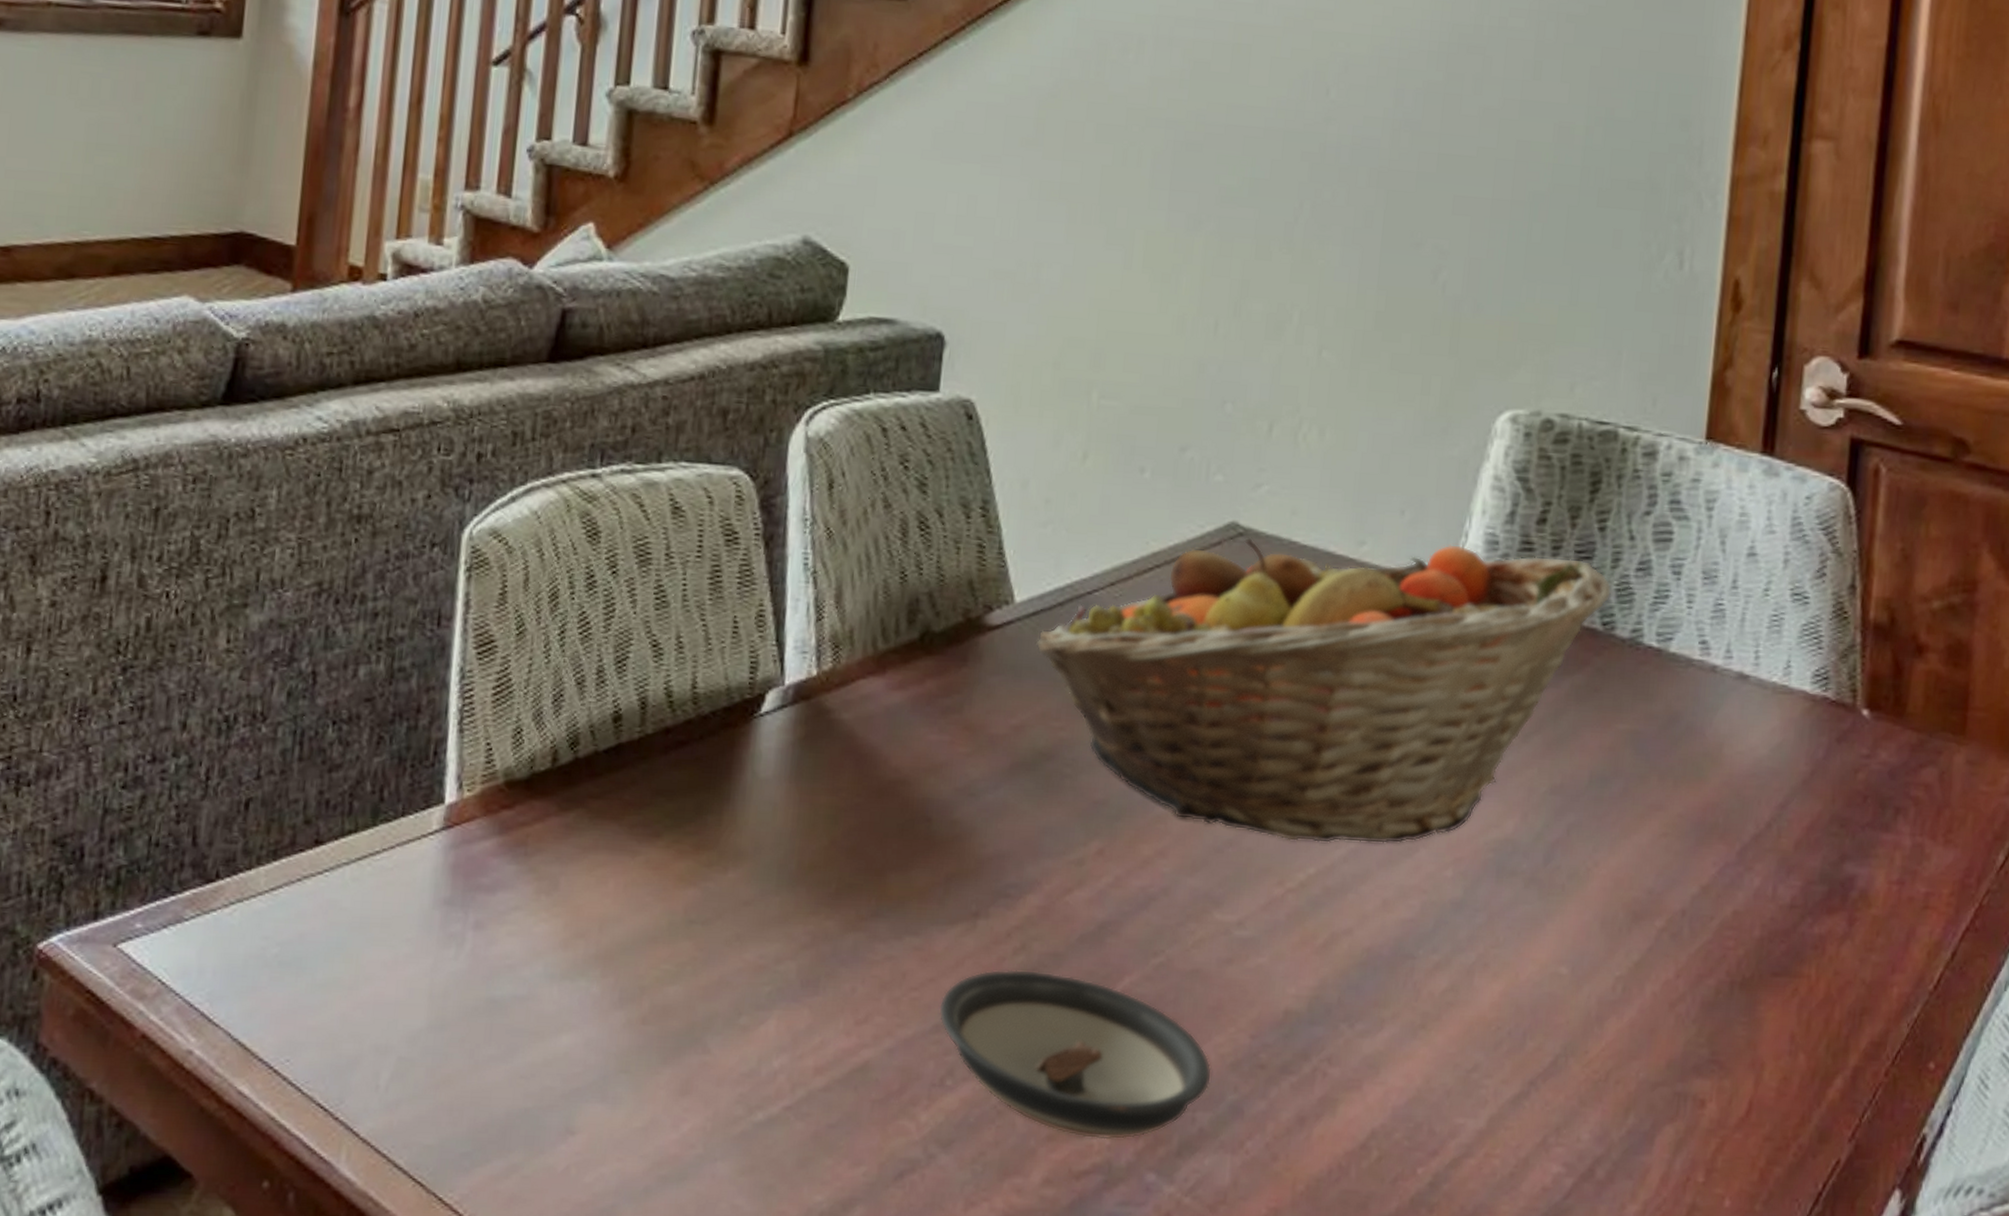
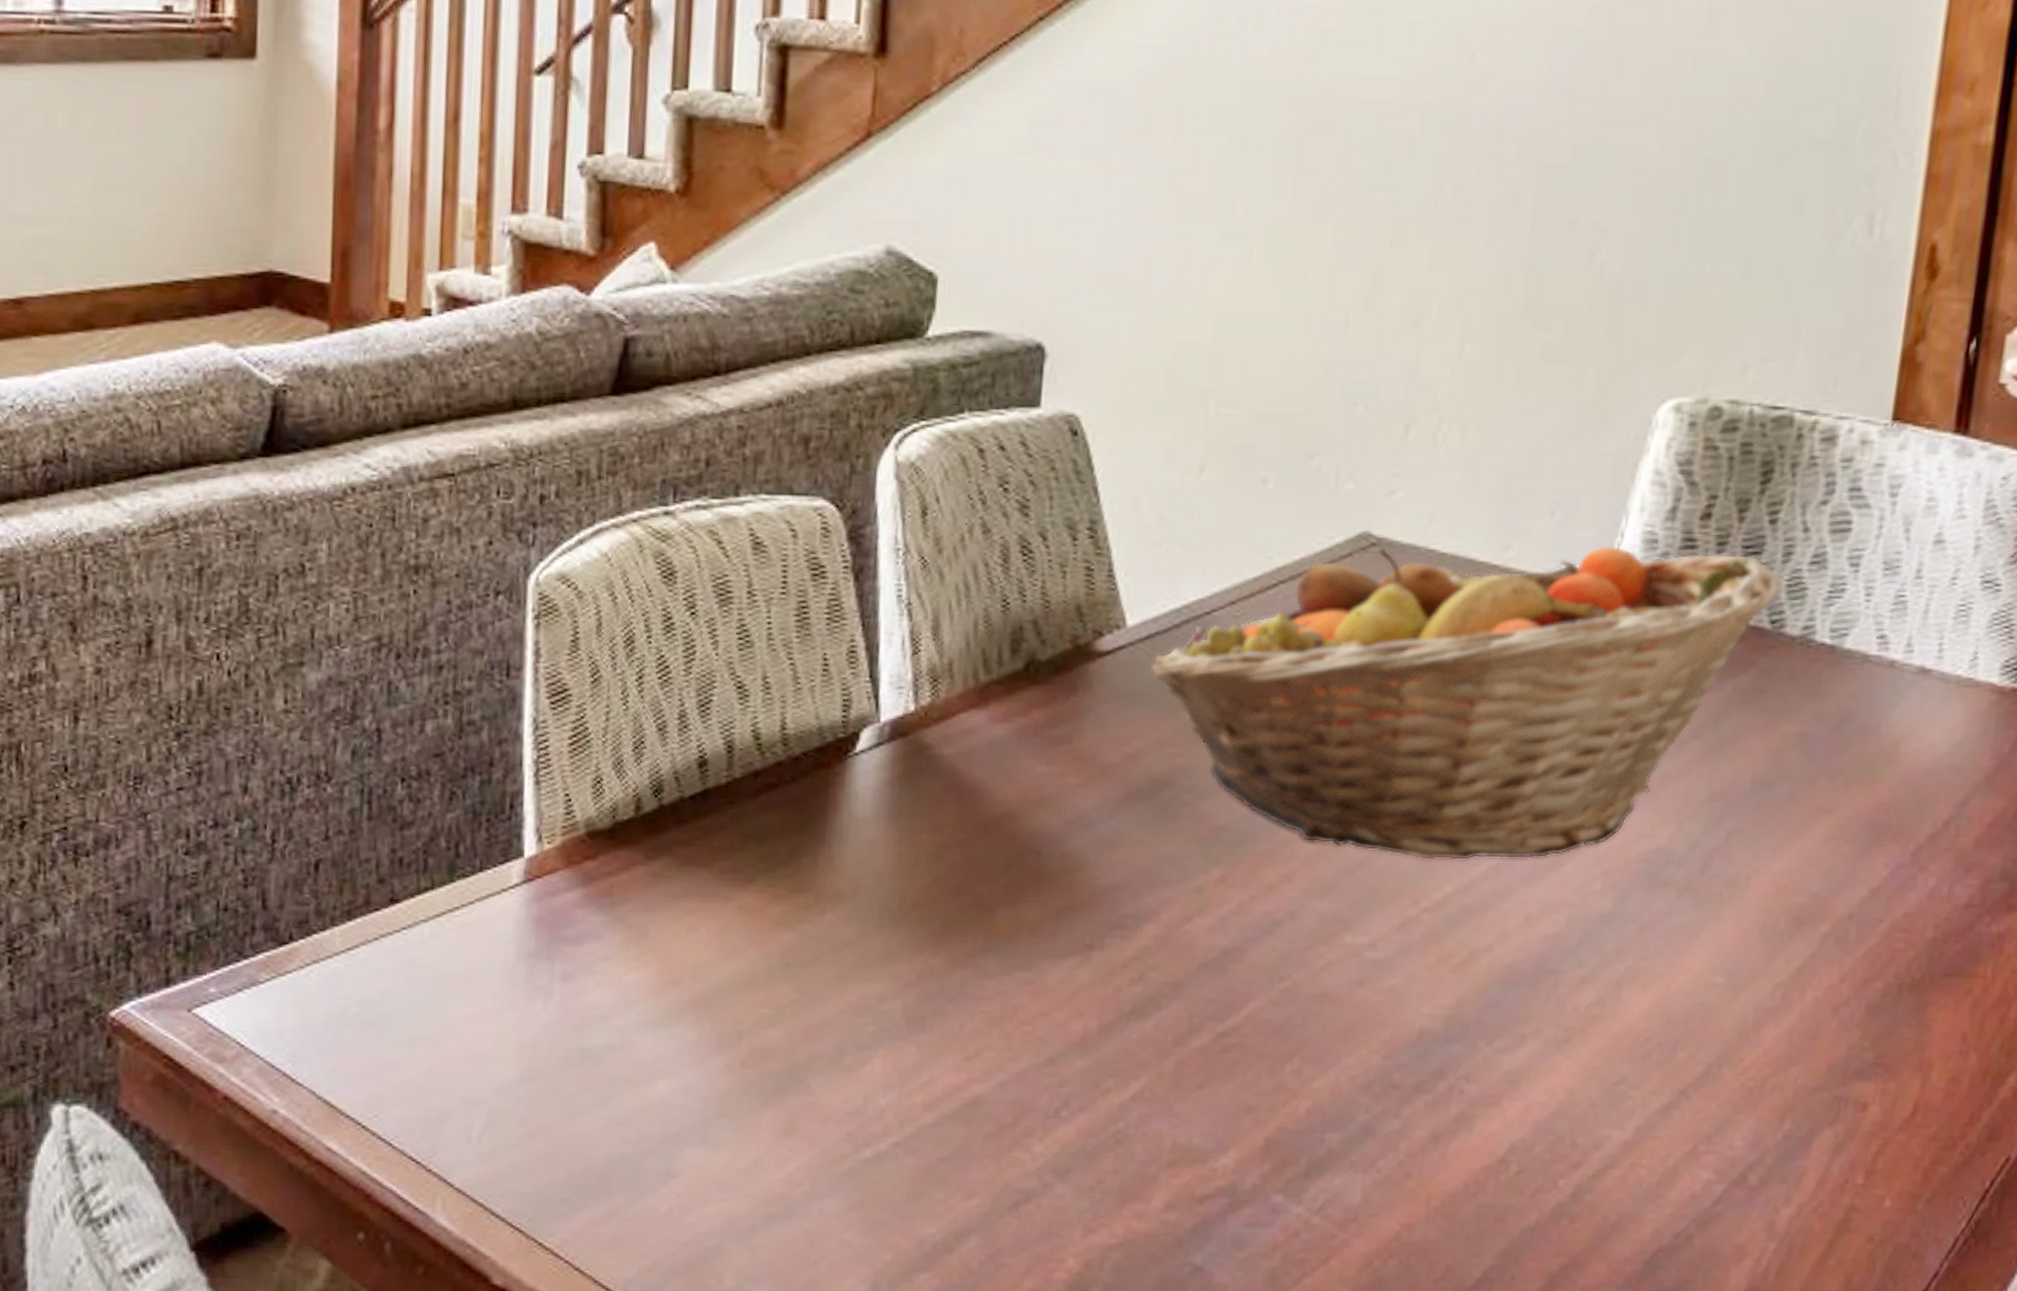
saucer: present [938,969,1212,1140] -> none [1051,999,1342,1164]

